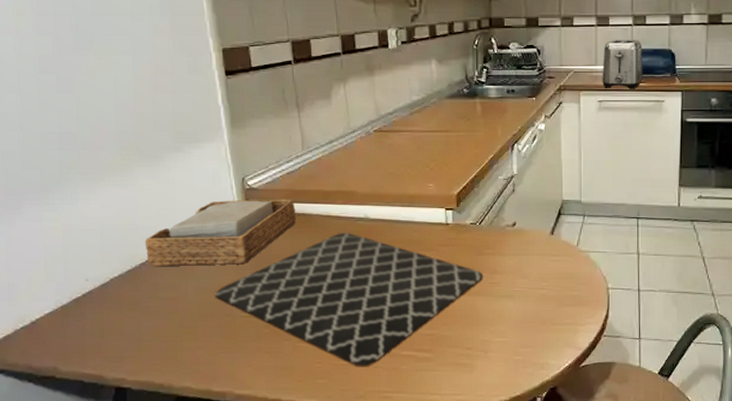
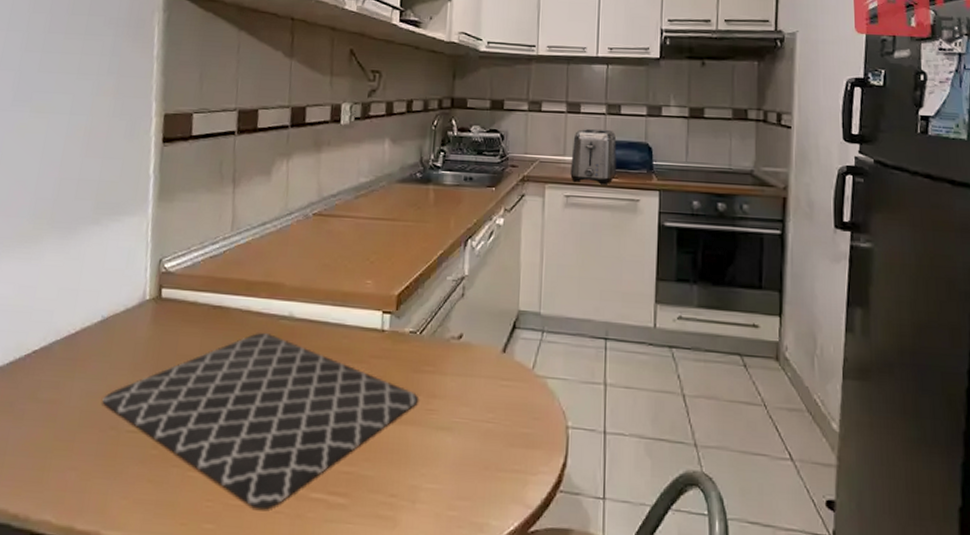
napkin holder: present [145,199,296,266] -> none [34,284,213,364]

